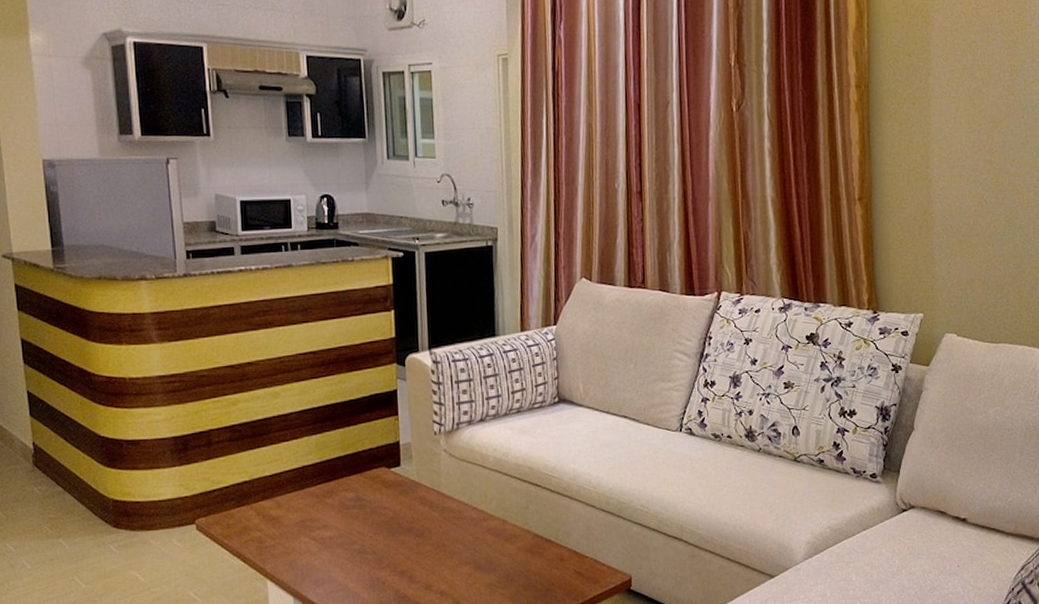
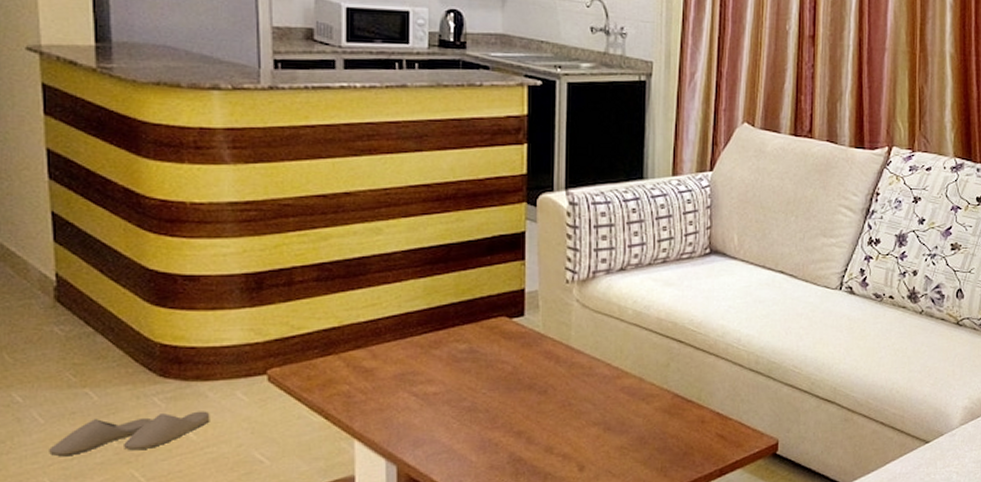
slippers: none [36,556,154,596] -> present [49,411,210,456]

